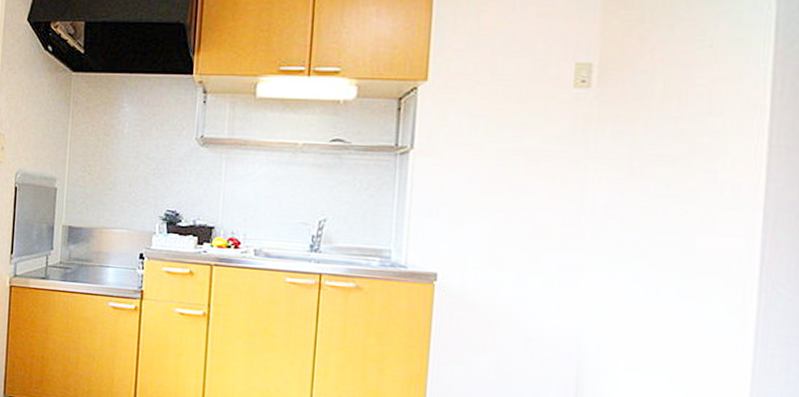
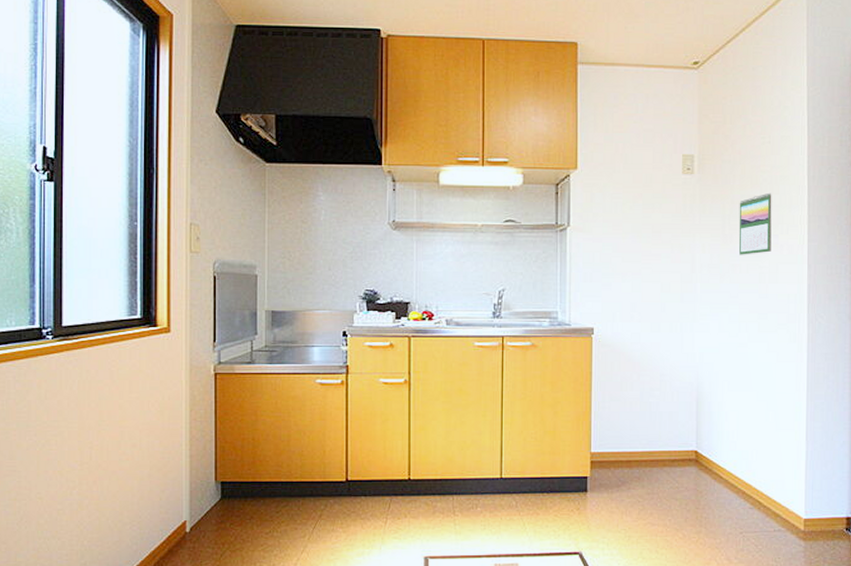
calendar: none [654,113,711,195] -> present [739,192,772,255]

